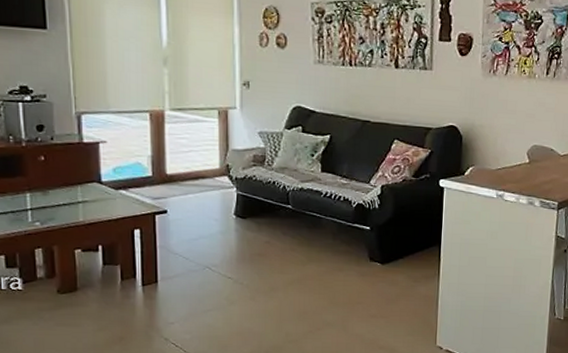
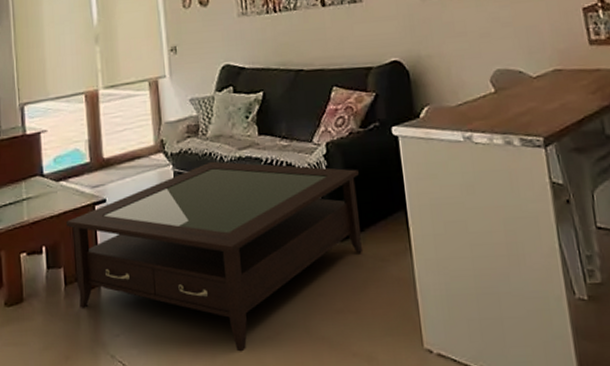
coffee table: none [125,189,406,341] -> present [66,161,364,352]

